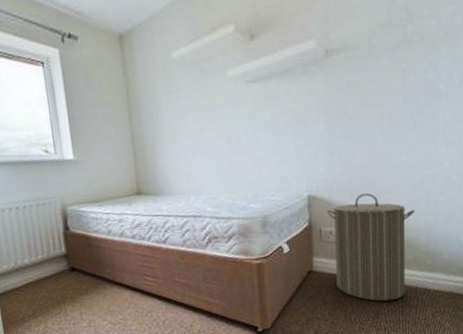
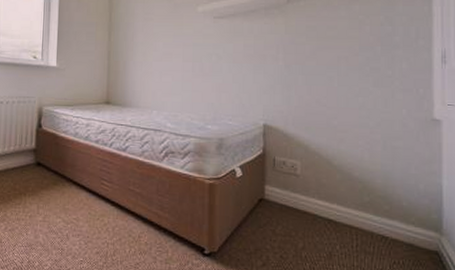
laundry hamper: present [327,192,415,302] -> none [282,128,371,243]

